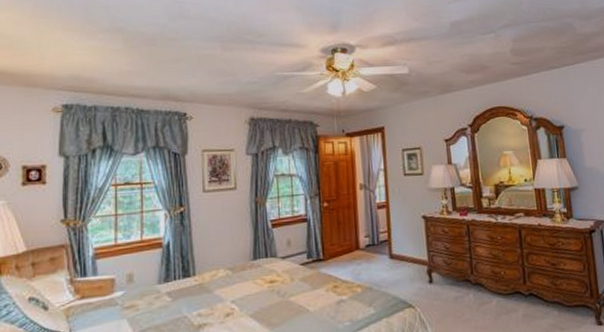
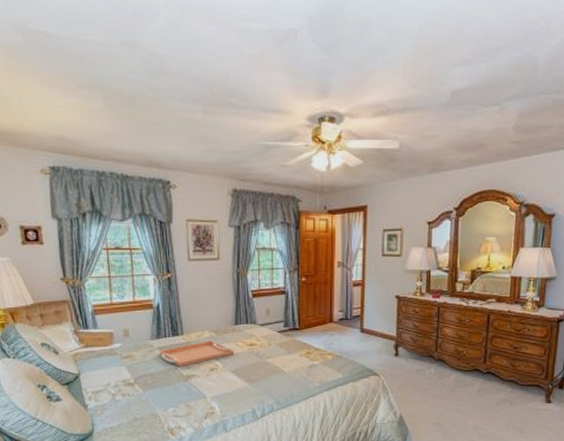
serving tray: none [167,280,253,314] -> present [159,340,235,367]

